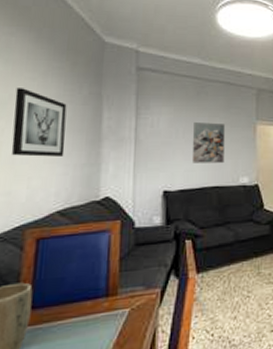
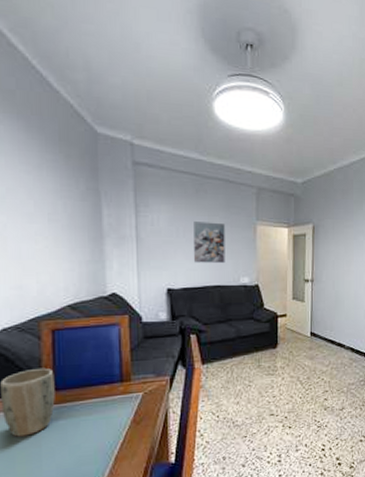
wall art: present [11,88,67,157] -> none [12,181,69,253]

